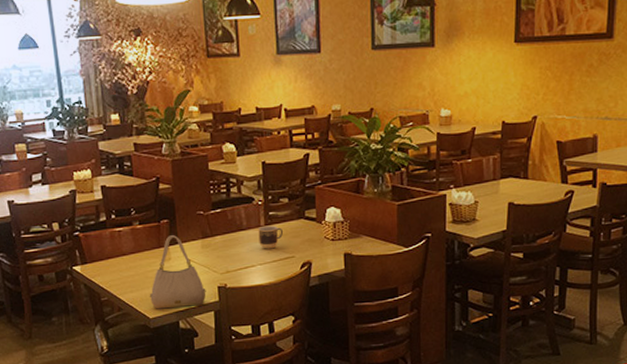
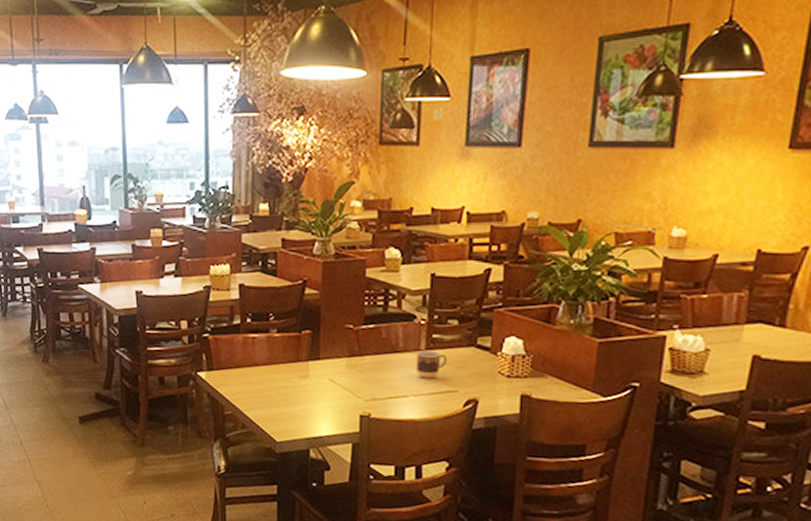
handbag: present [149,235,206,309] -> none [278,349,346,435]

